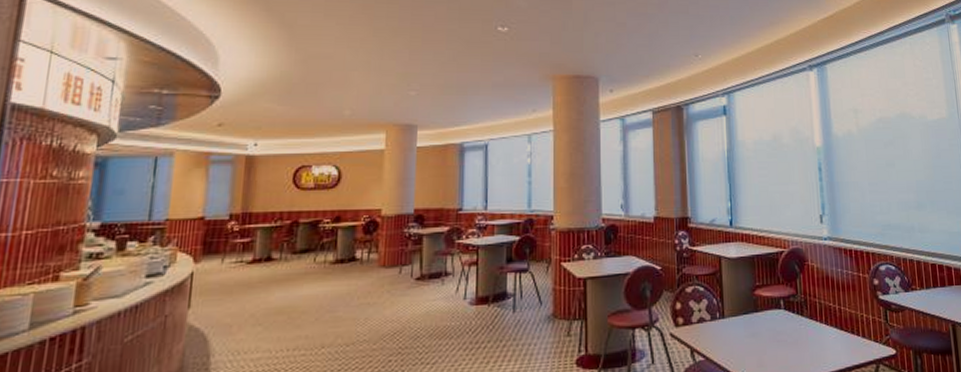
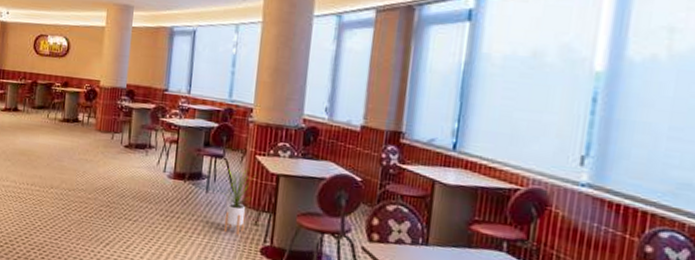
house plant: none [530,278,563,352] -> present [221,168,256,236]

